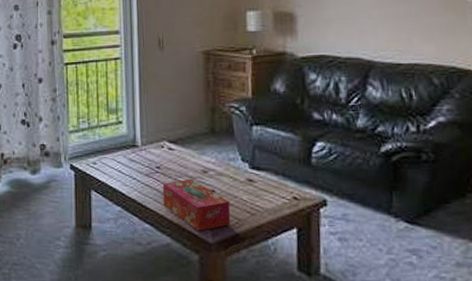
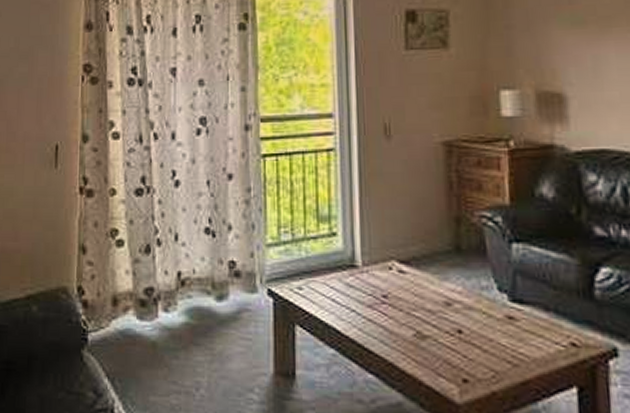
tissue box: present [162,179,231,231] -> none [391,313,485,387]

